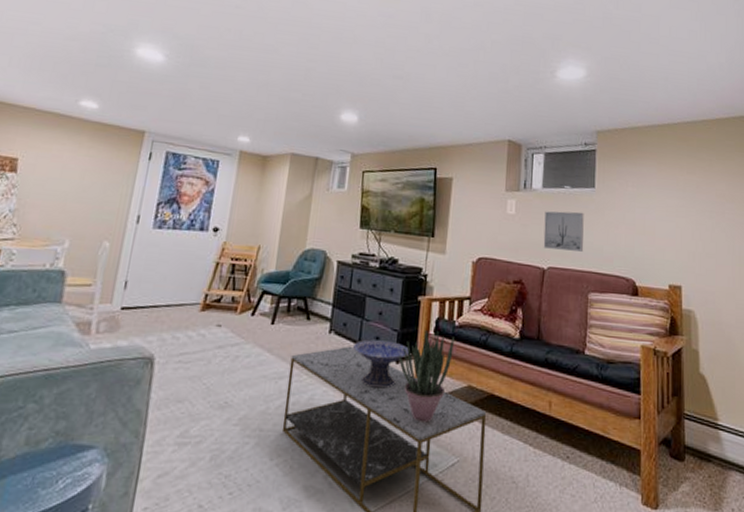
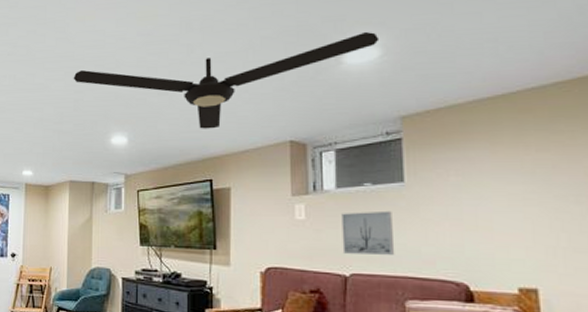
ceiling fan: none [307,39,586,119] -> present [73,31,380,129]

